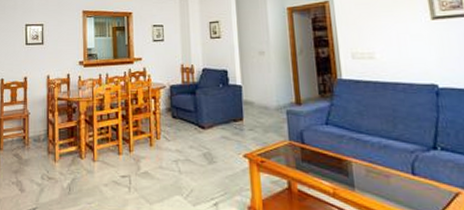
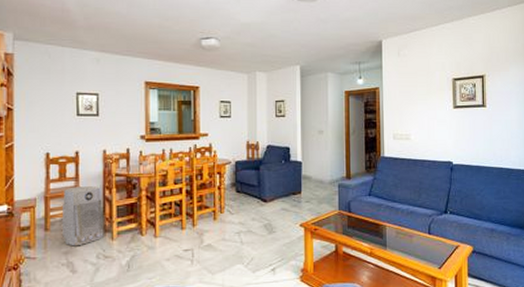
air purifier: none [13,108,48,166] -> present [63,185,104,247]

